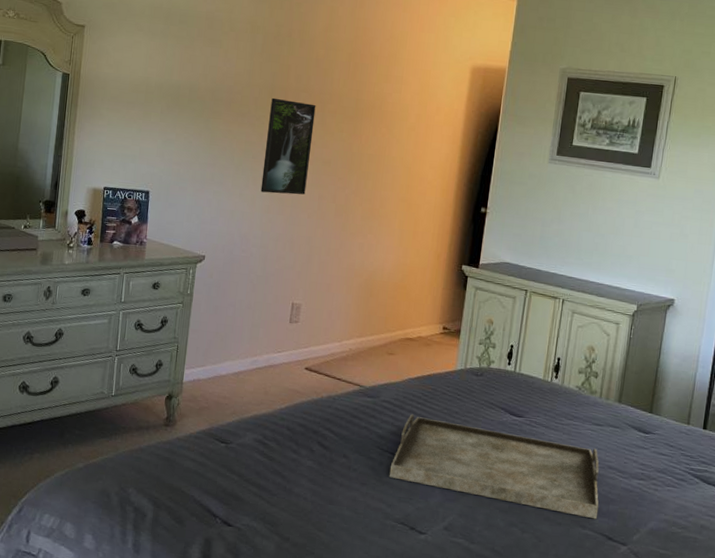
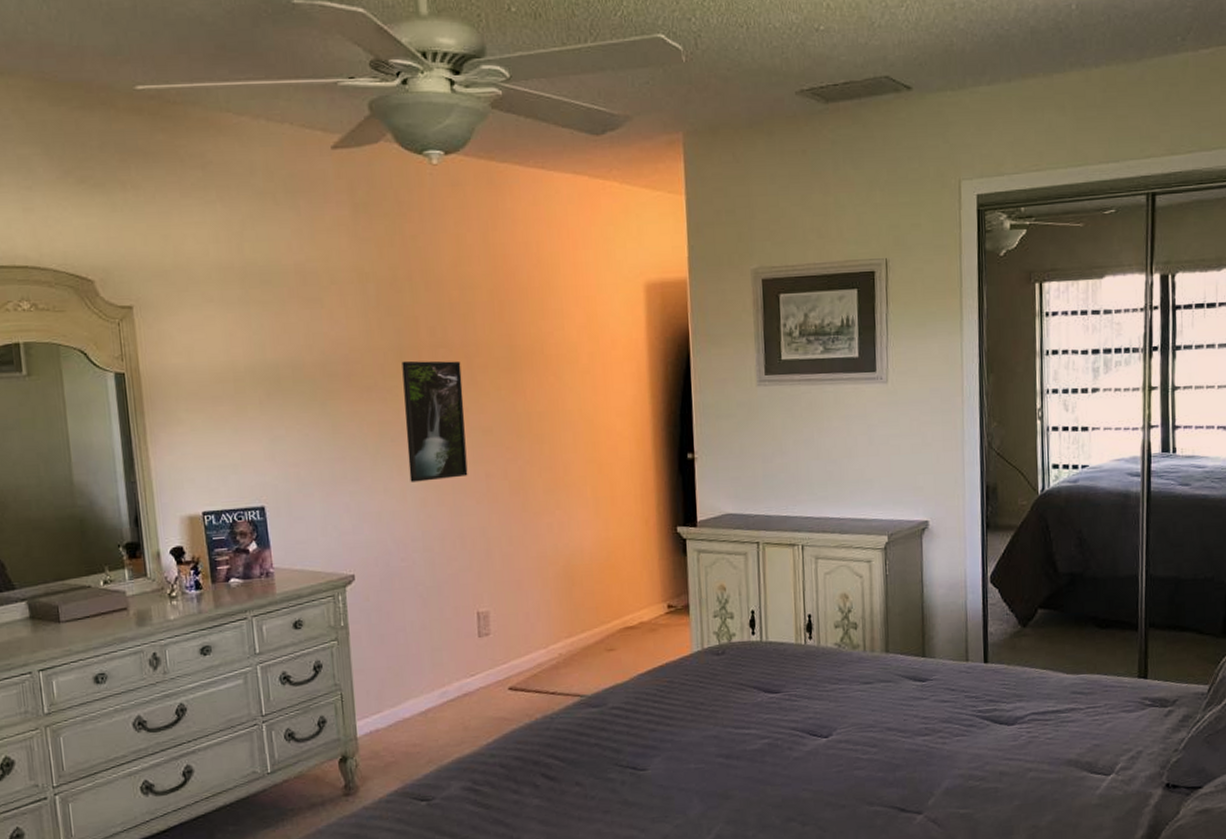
serving tray: present [389,414,599,520] -> none [634,711,885,797]

